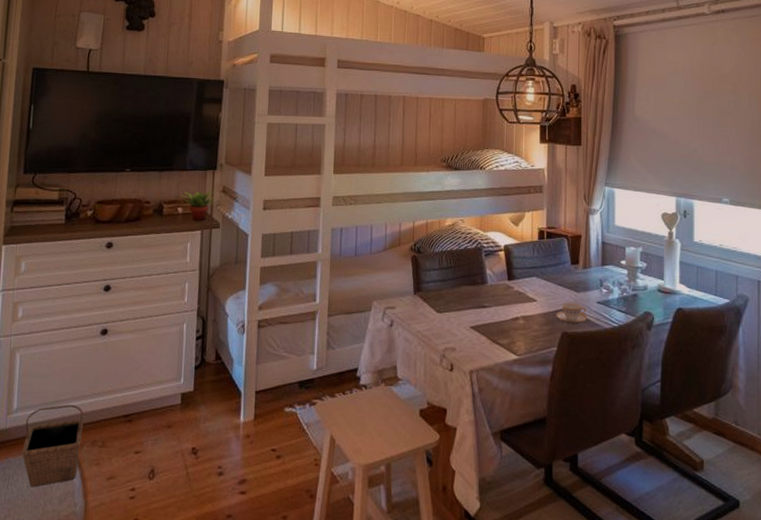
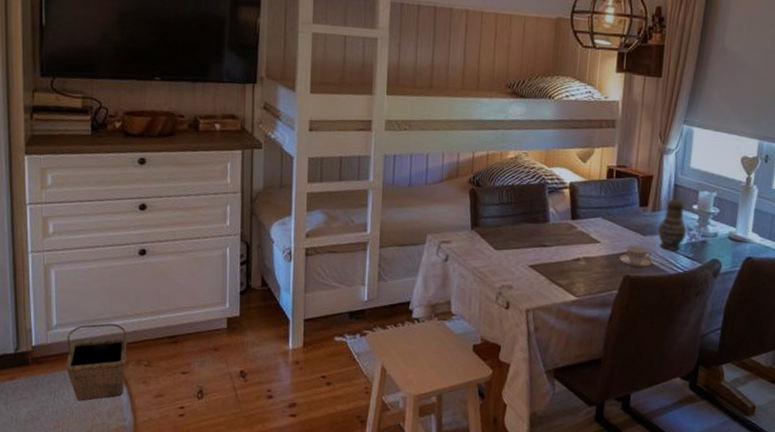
succulent plant: present [180,189,215,221] -> none [216,104,256,140]
vase: none [590,256,618,305] -> present [657,199,687,251]

